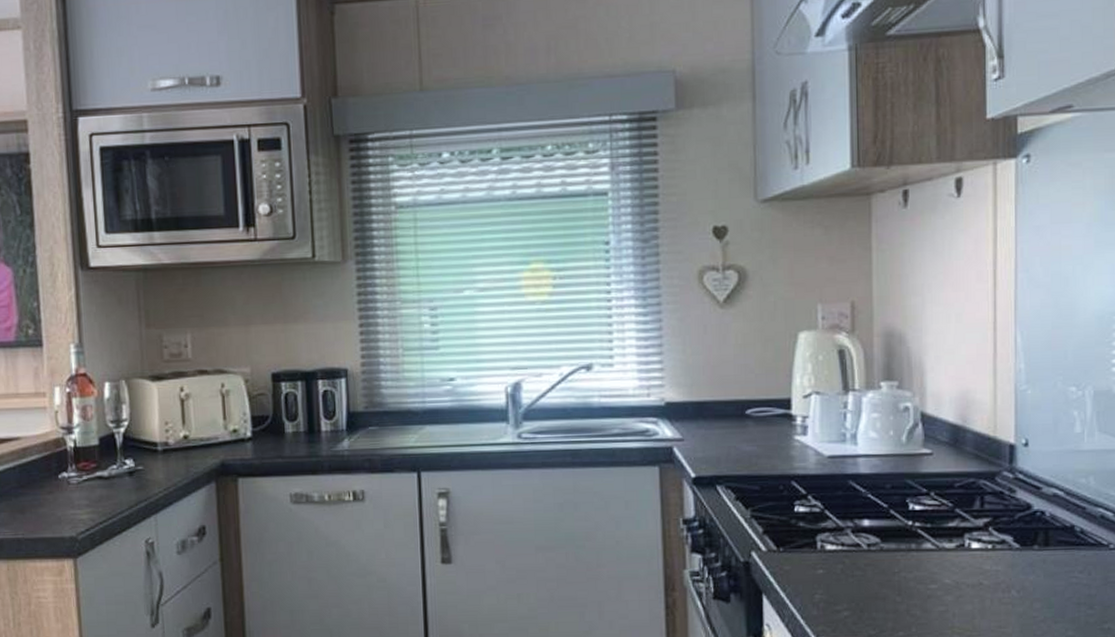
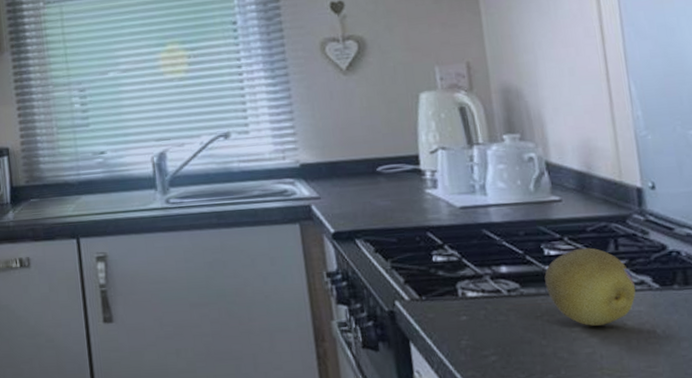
fruit: none [906,504,995,584] -> present [544,247,636,326]

